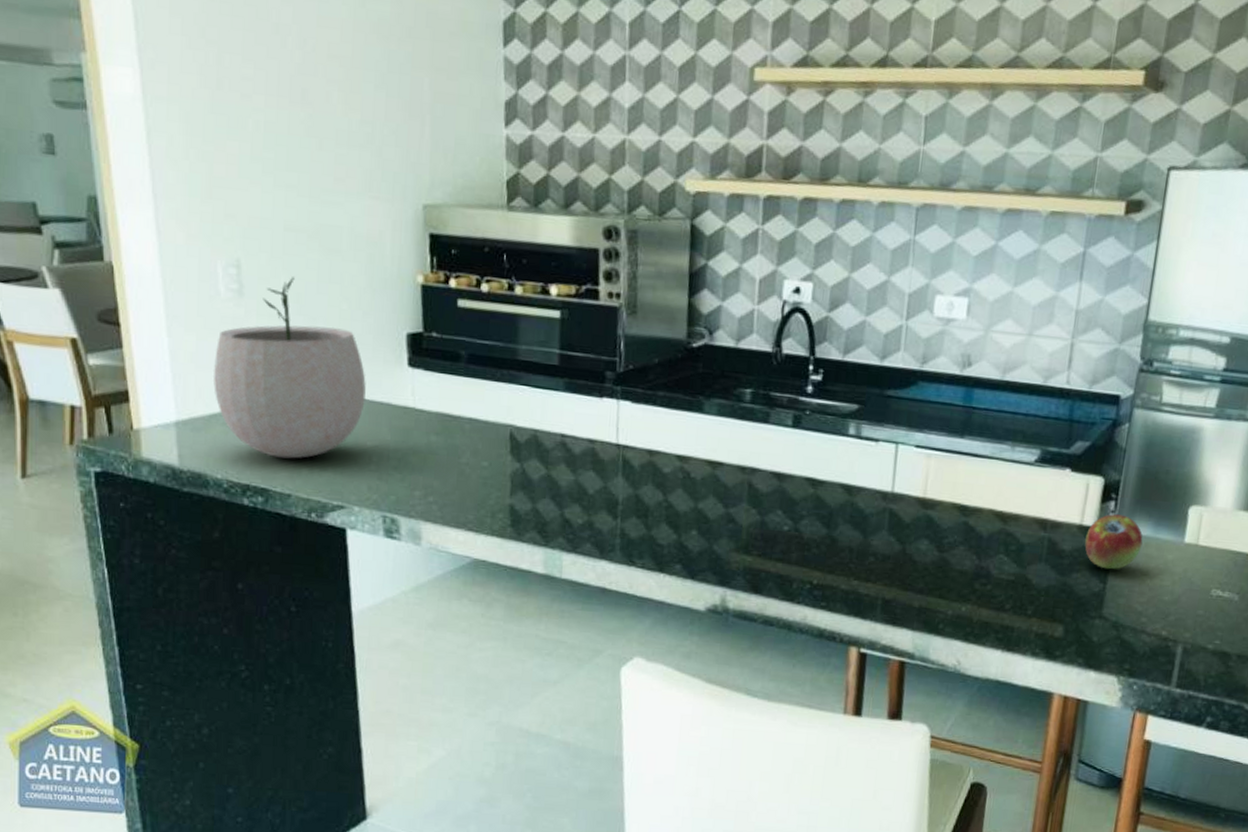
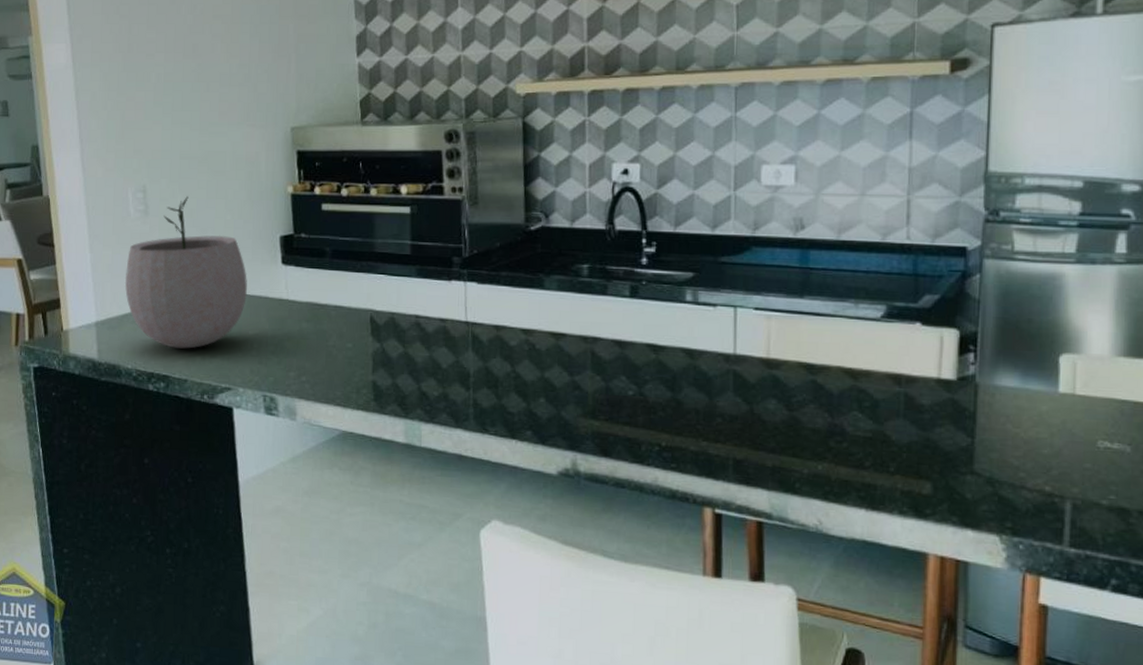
fruit: present [1085,514,1143,570] -> none [945,366,1011,423]

